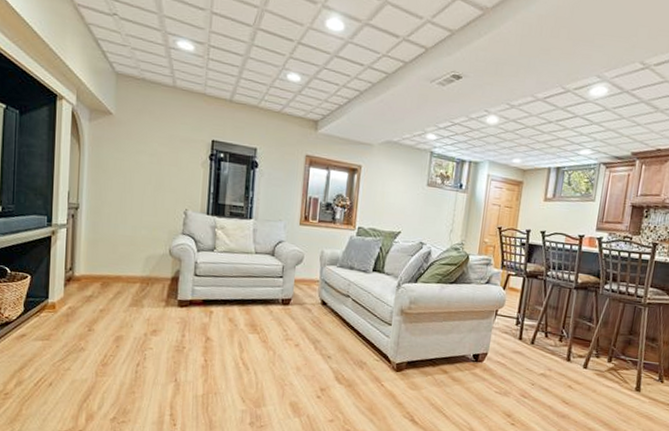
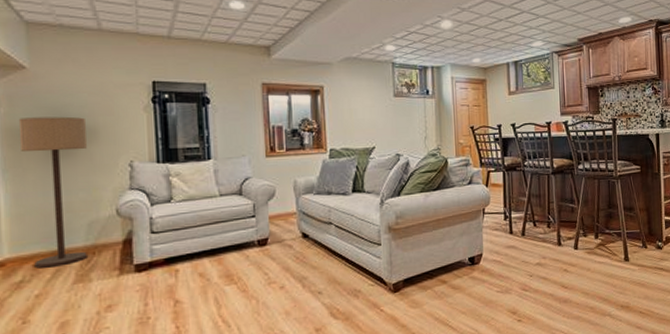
floor lamp: none [102,157,154,290] -> present [18,116,87,269]

